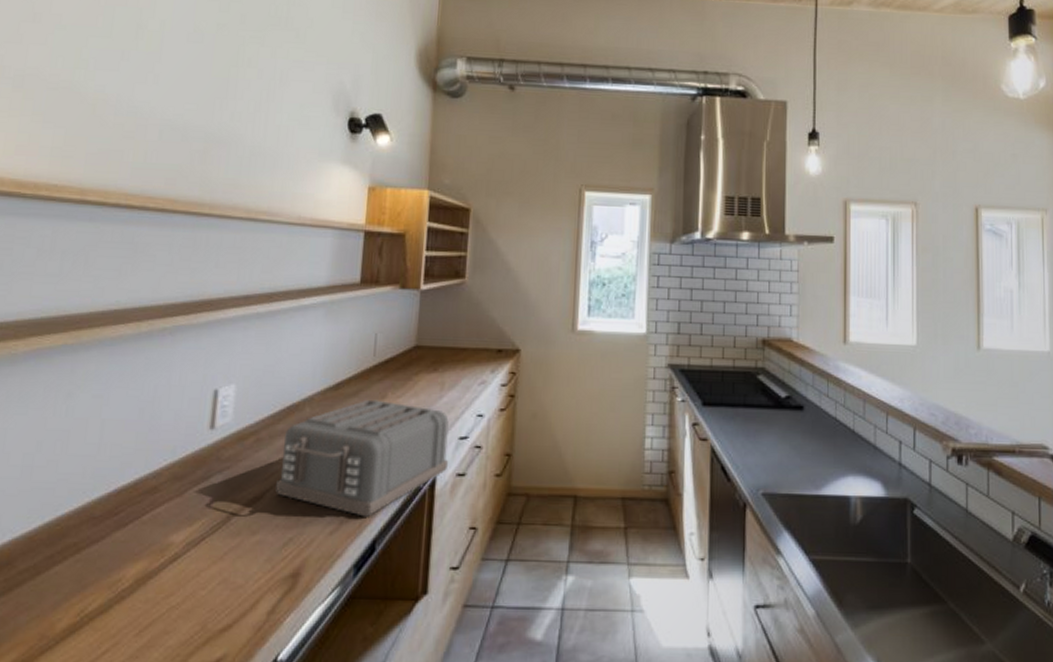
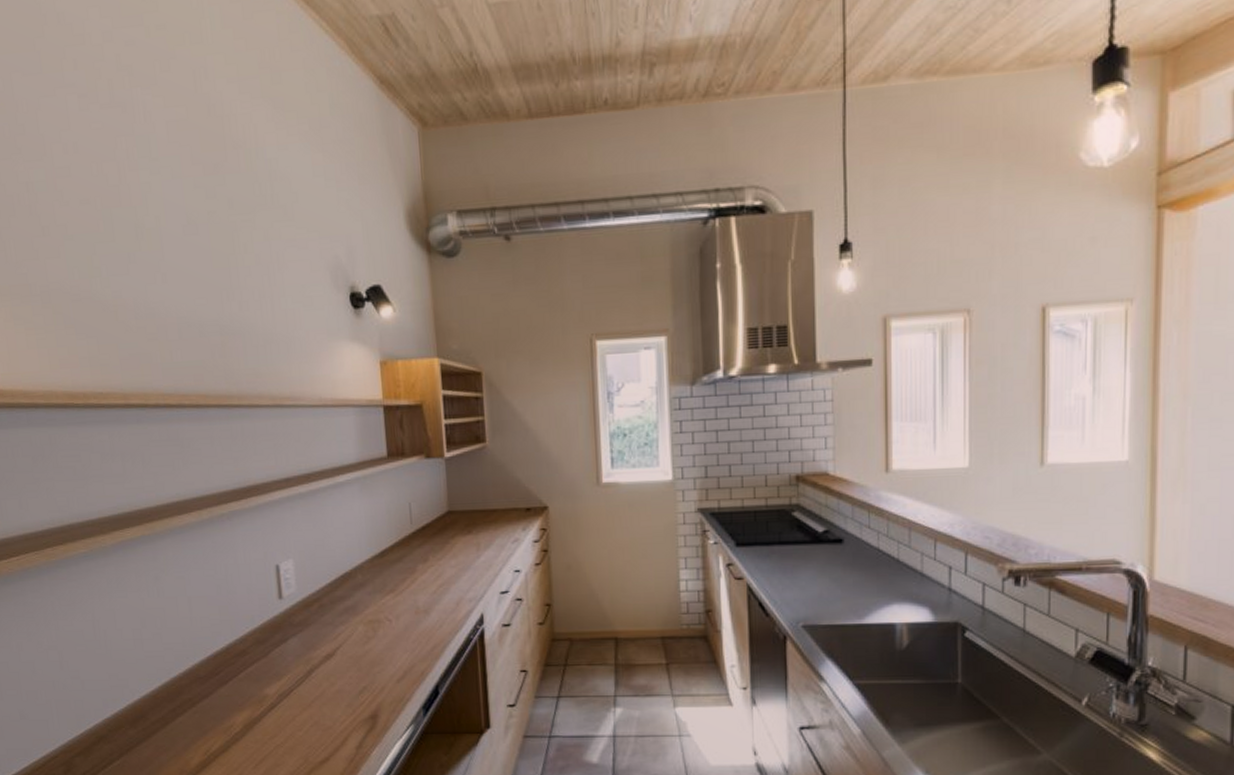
toaster: present [275,399,449,517] -> none [344,563,494,666]

